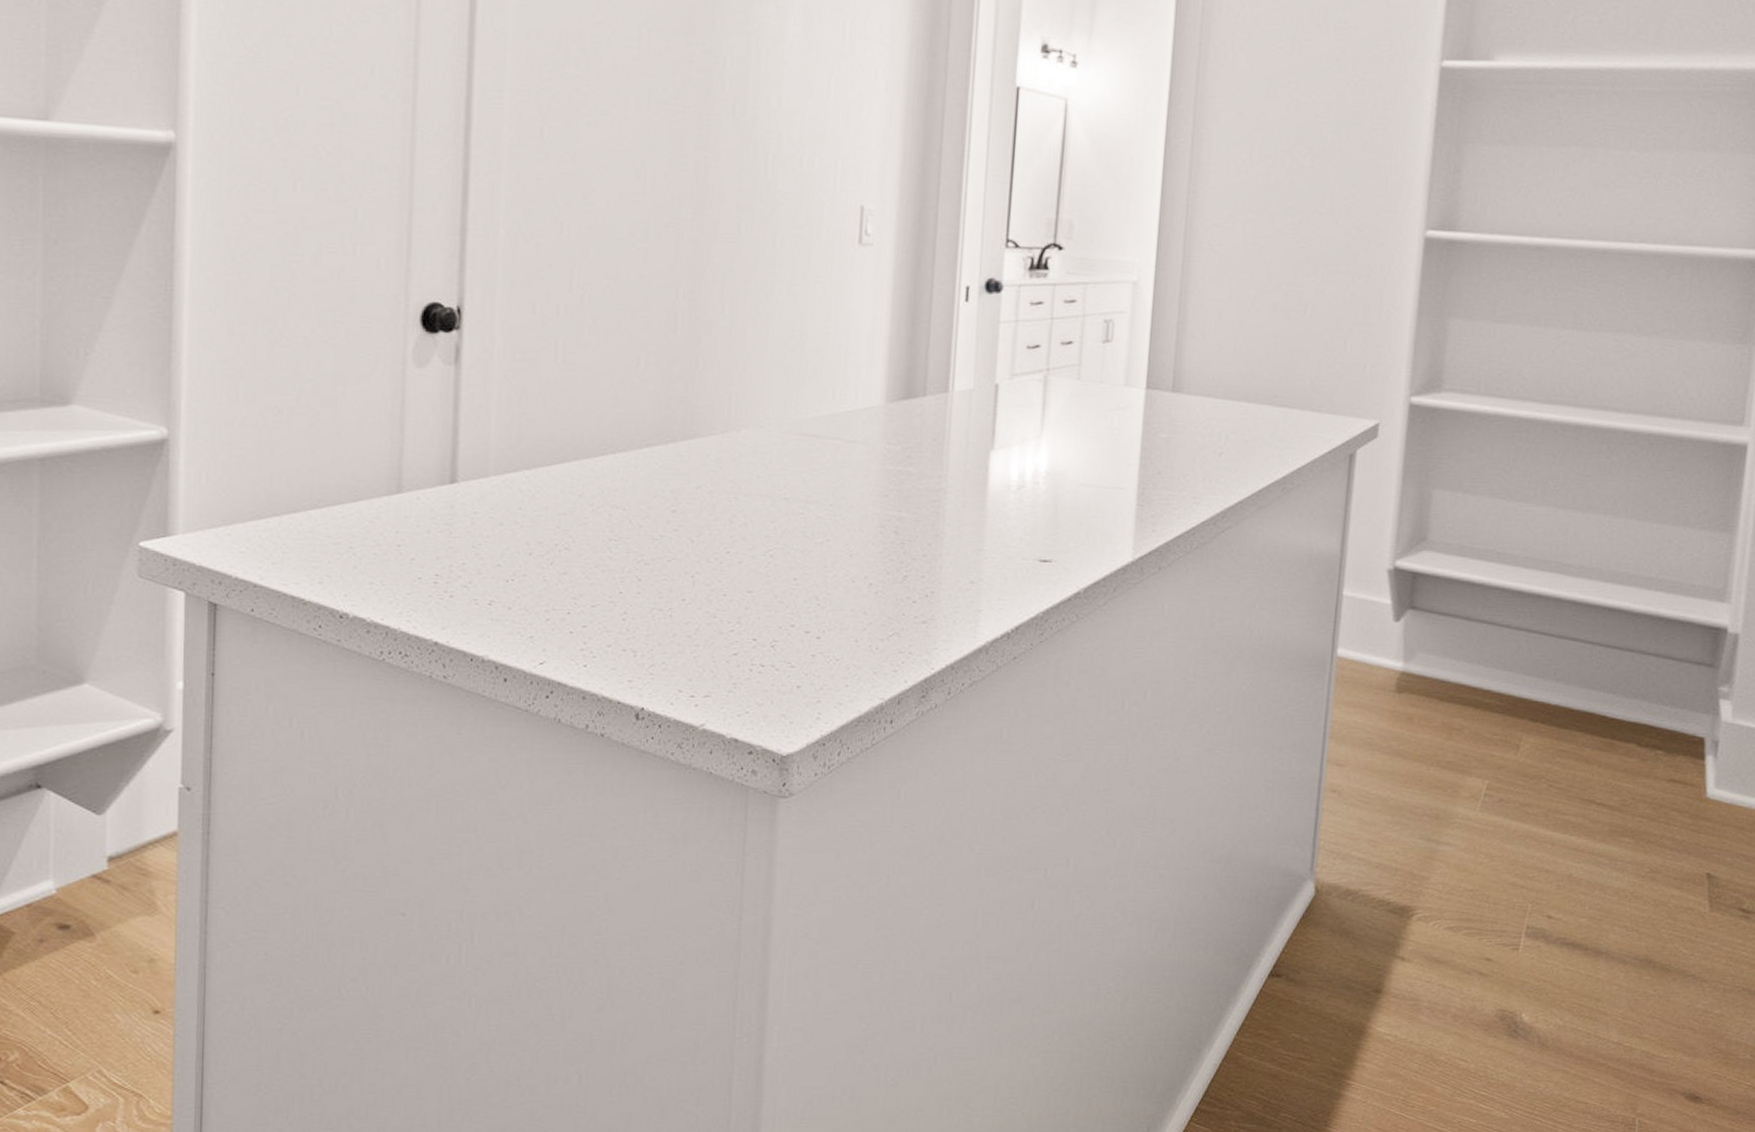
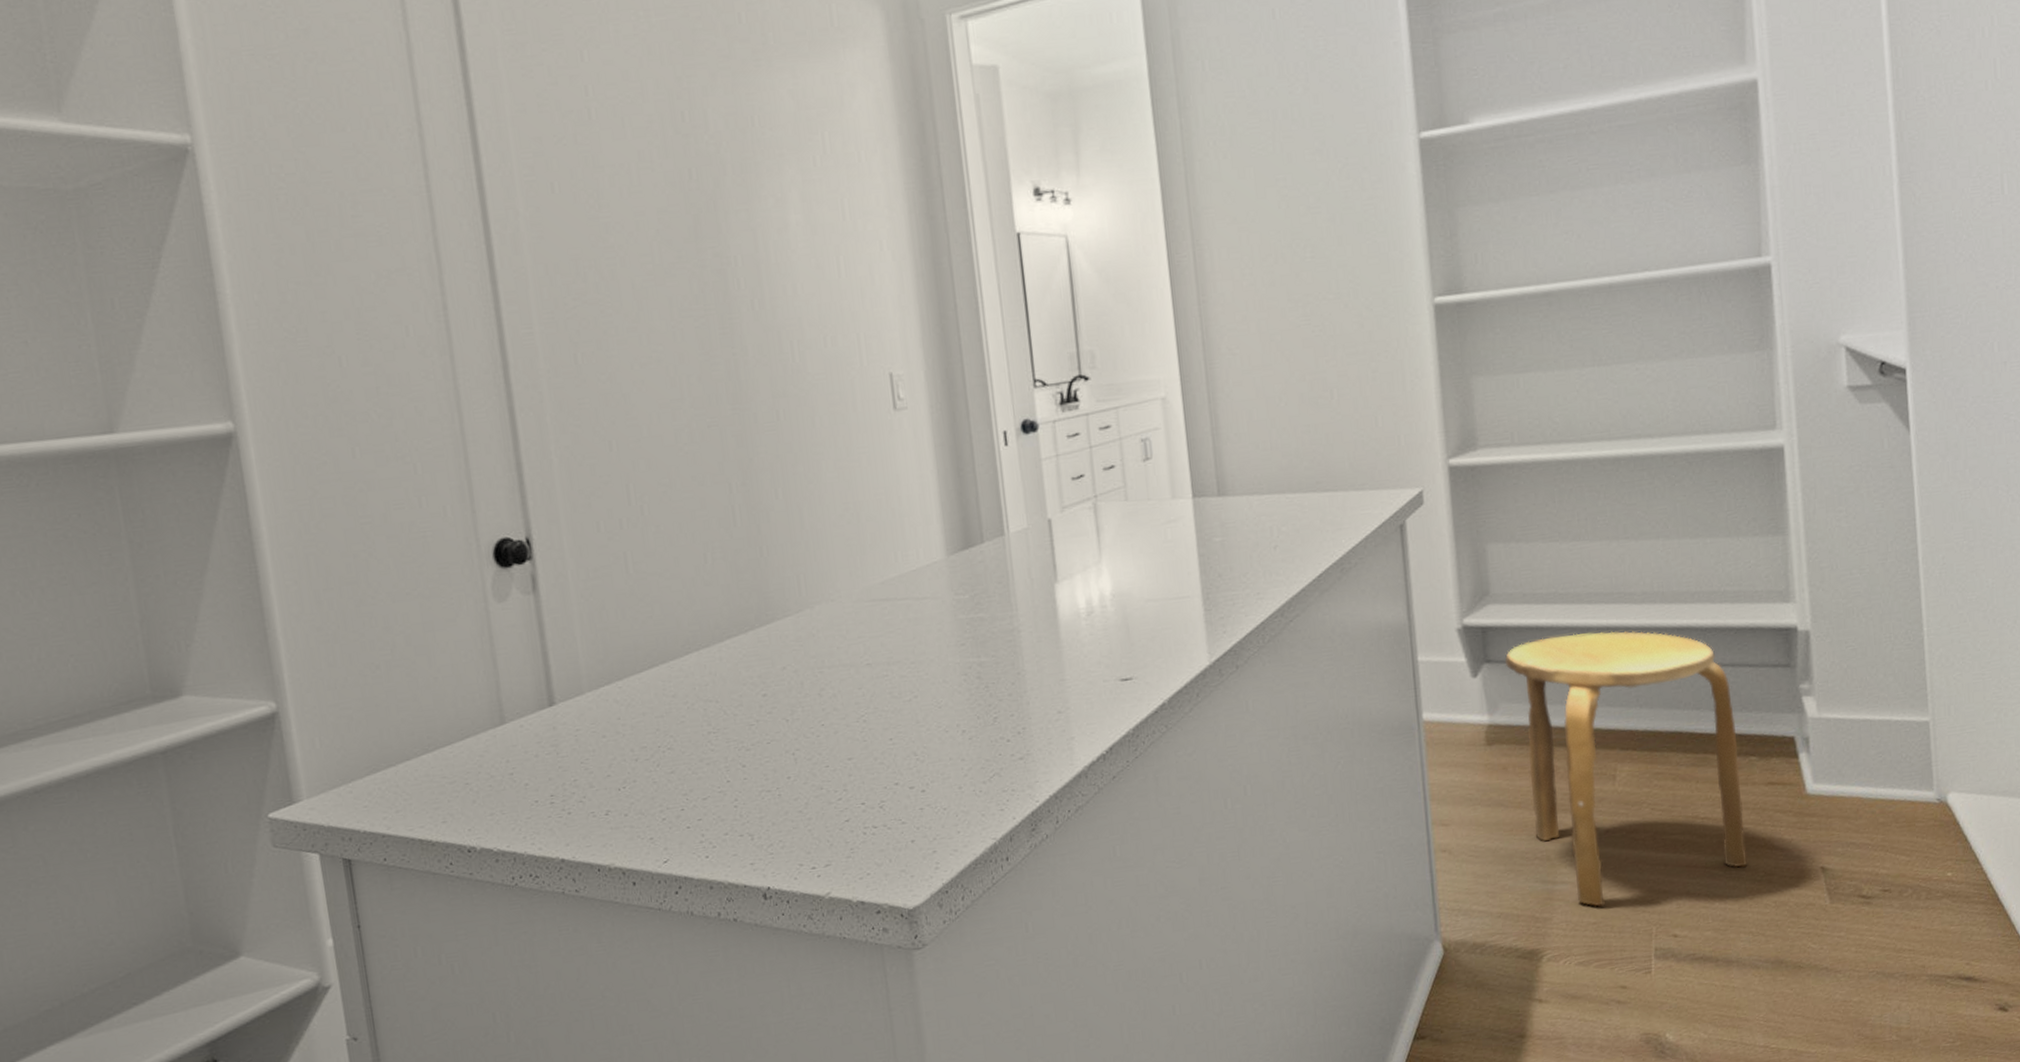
stool: none [1428,594,1651,874] -> present [1505,631,1747,907]

